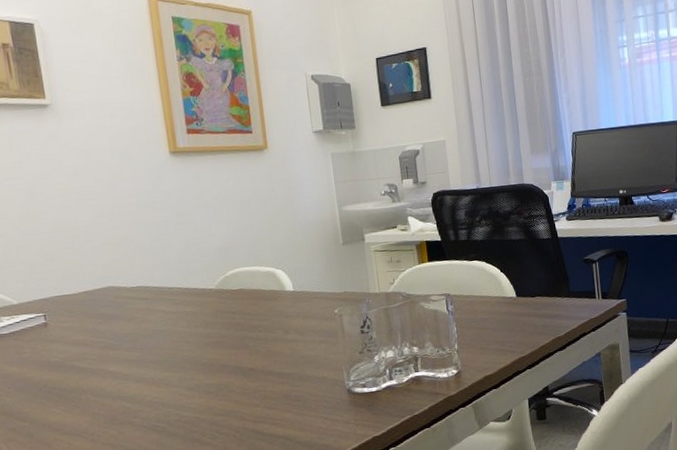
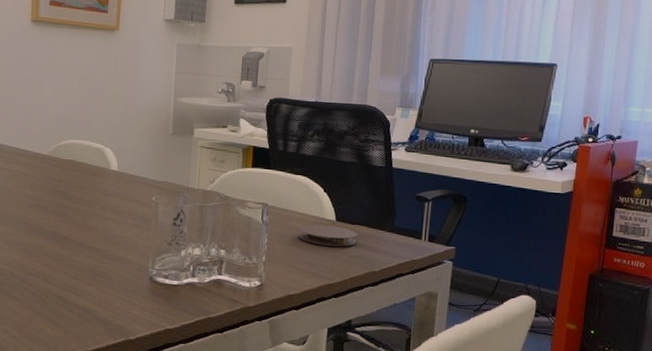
coaster: none [484,301,540,323] -> present [299,224,358,247]

